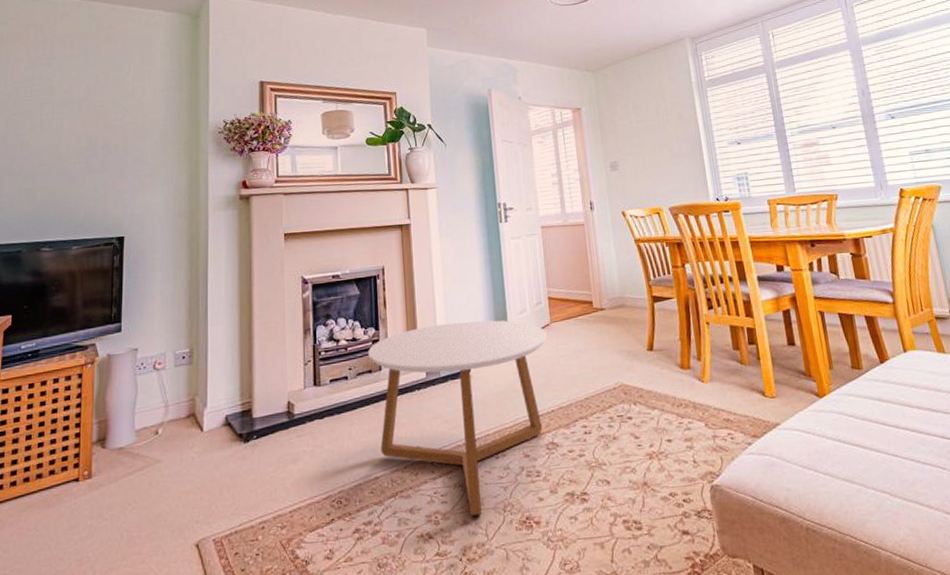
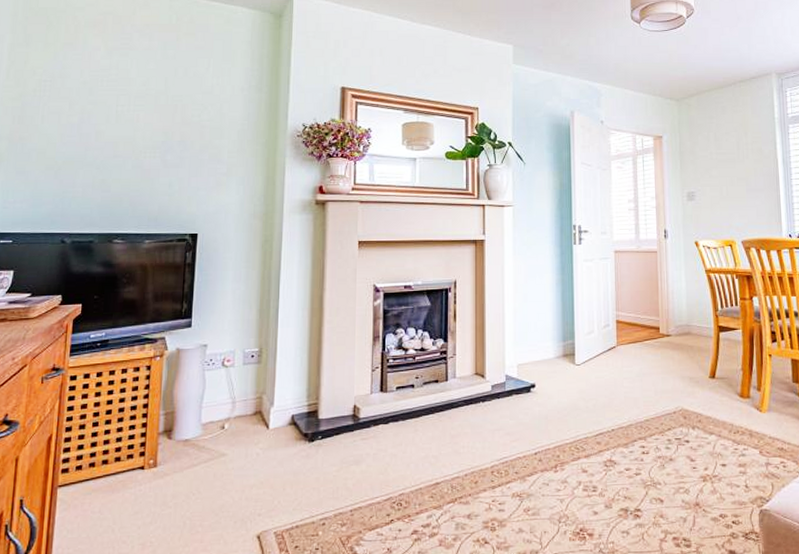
coffee table: present [368,320,547,517] -> none [436,338,612,526]

